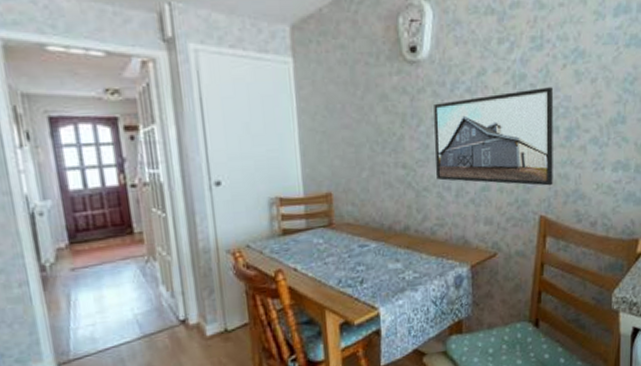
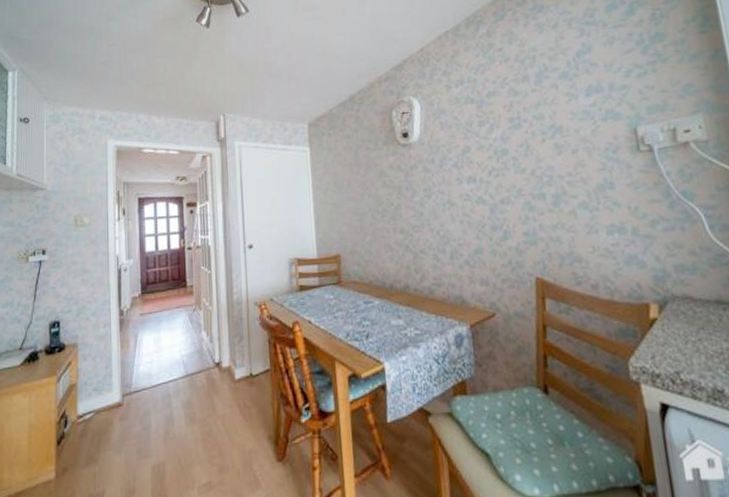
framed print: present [434,87,553,186] -> none [425,159,546,249]

